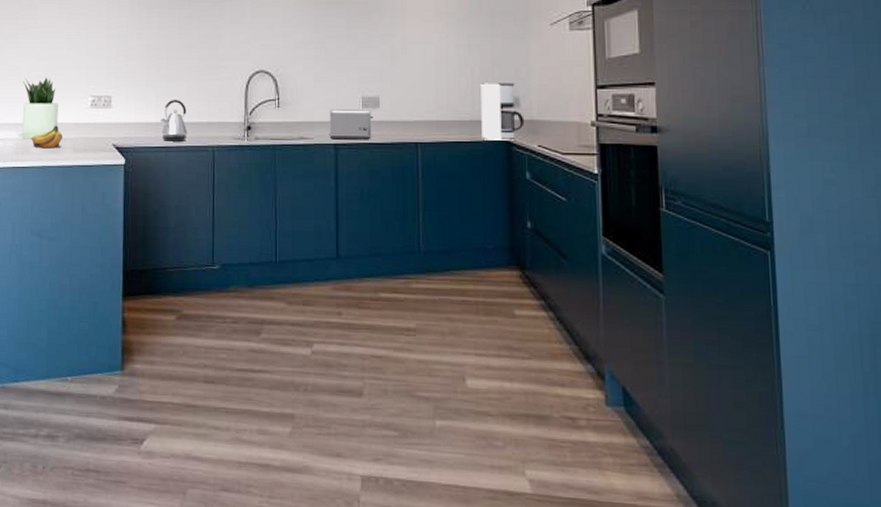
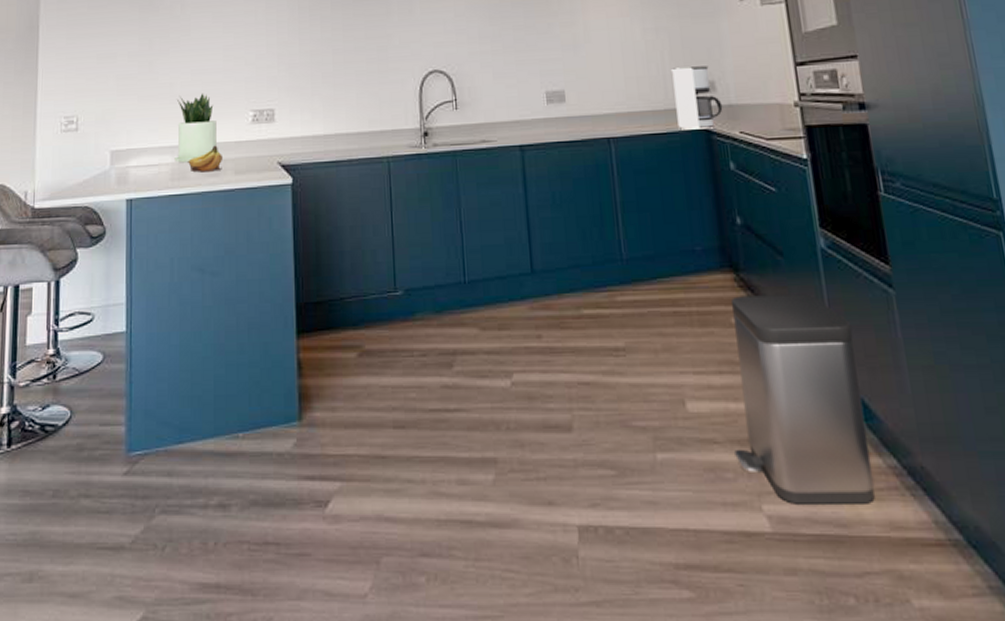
kettle: present [160,99,188,141] -> none [329,107,359,155]
toaster: present [329,109,373,140] -> none [511,105,559,141]
pedal bin: none [506,291,627,476] -> present [730,294,875,504]

